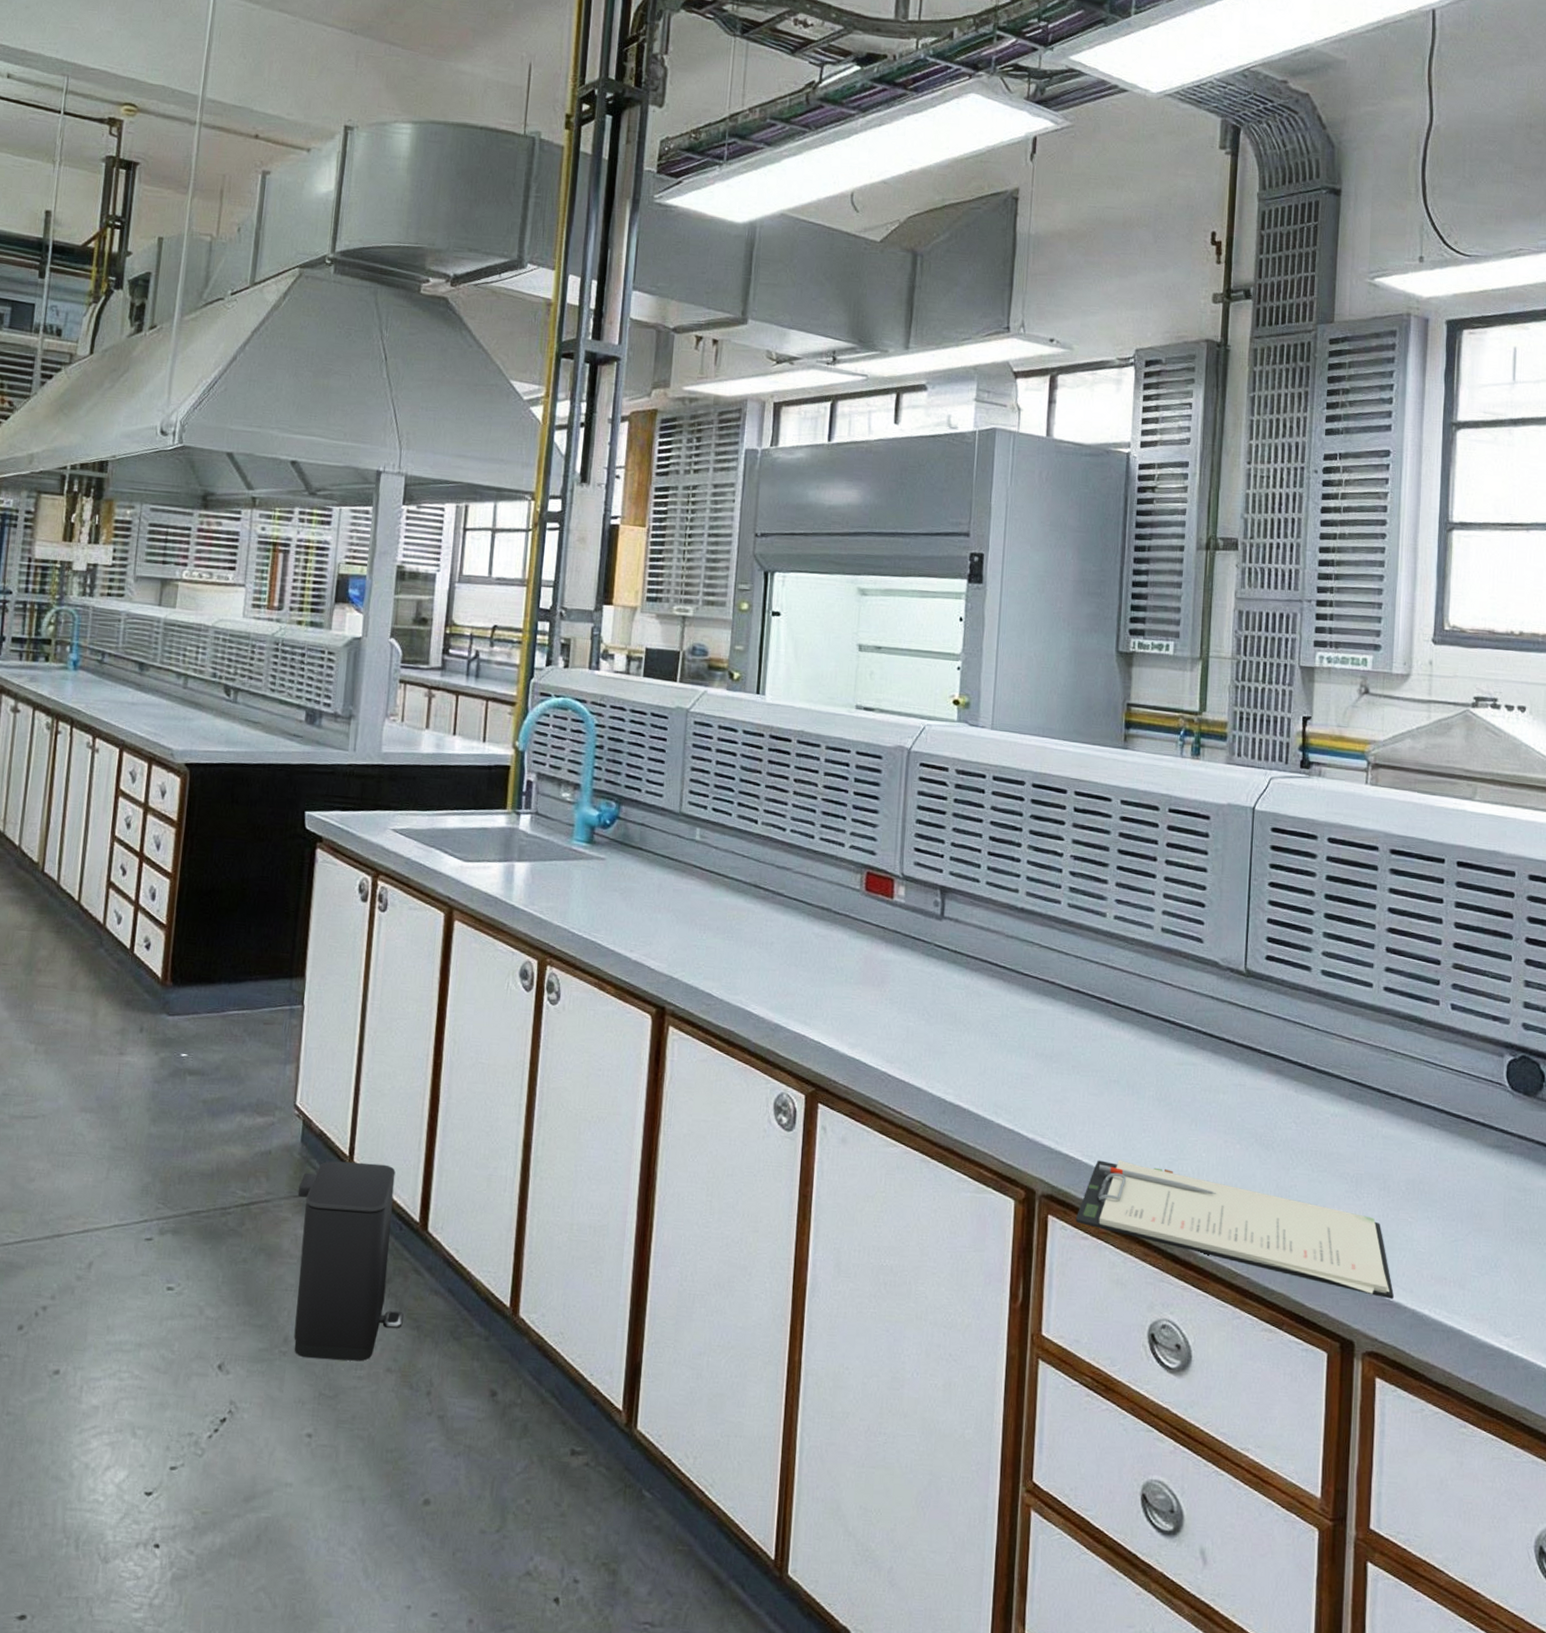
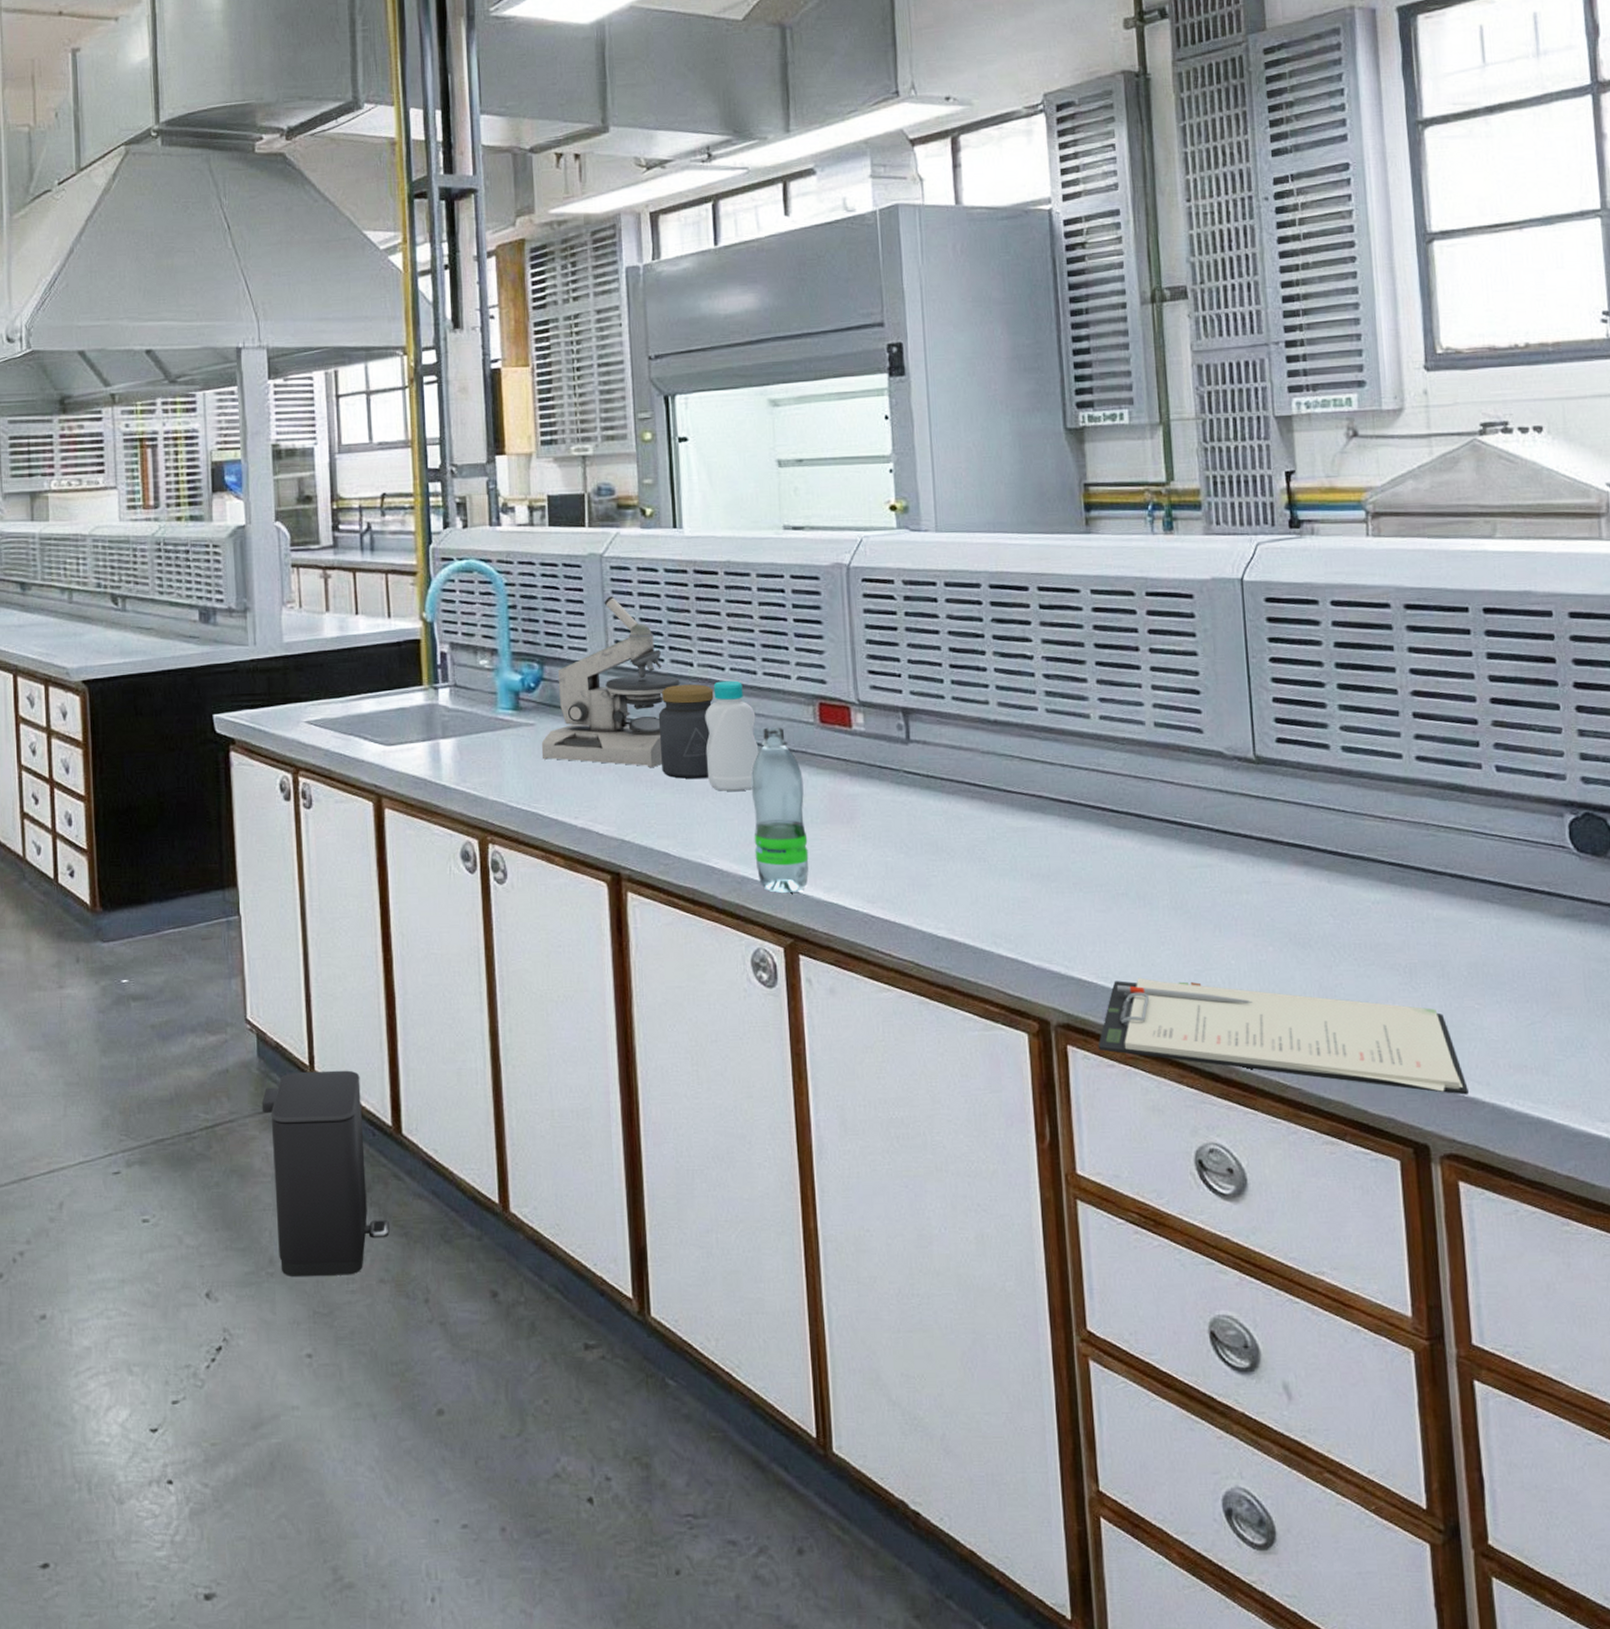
microscope: none [607,749,744,913] -> present [541,596,680,767]
jar: none [716,839,773,929] -> present [658,684,714,779]
bottle: none [756,840,808,945] -> present [705,680,759,791]
bottle: none [790,888,843,1046] -> present [750,727,809,894]

